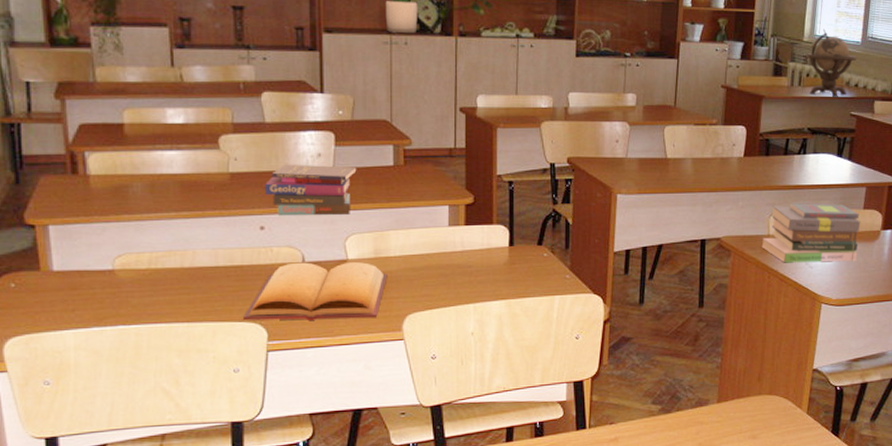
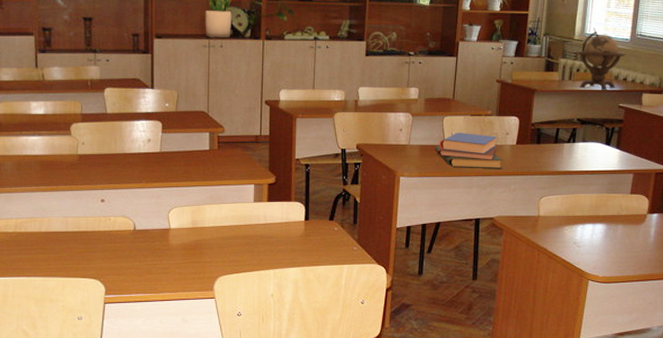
bible: present [244,262,388,322] -> none [87,230,202,280]
books: present [265,164,357,217] -> none [106,147,179,192]
book: none [655,144,730,183] -> present [434,133,503,168]
books: present [761,203,861,263] -> none [532,187,628,243]

